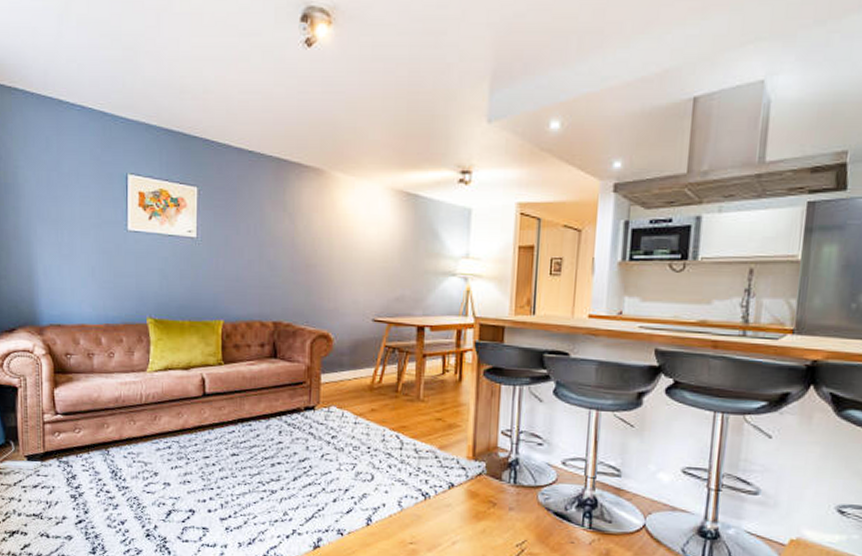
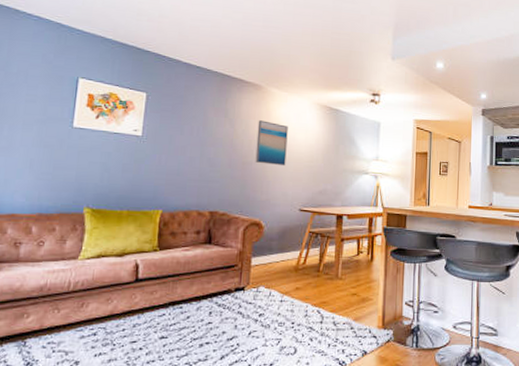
wall art: none [320,213,357,269] -> present [255,120,288,166]

